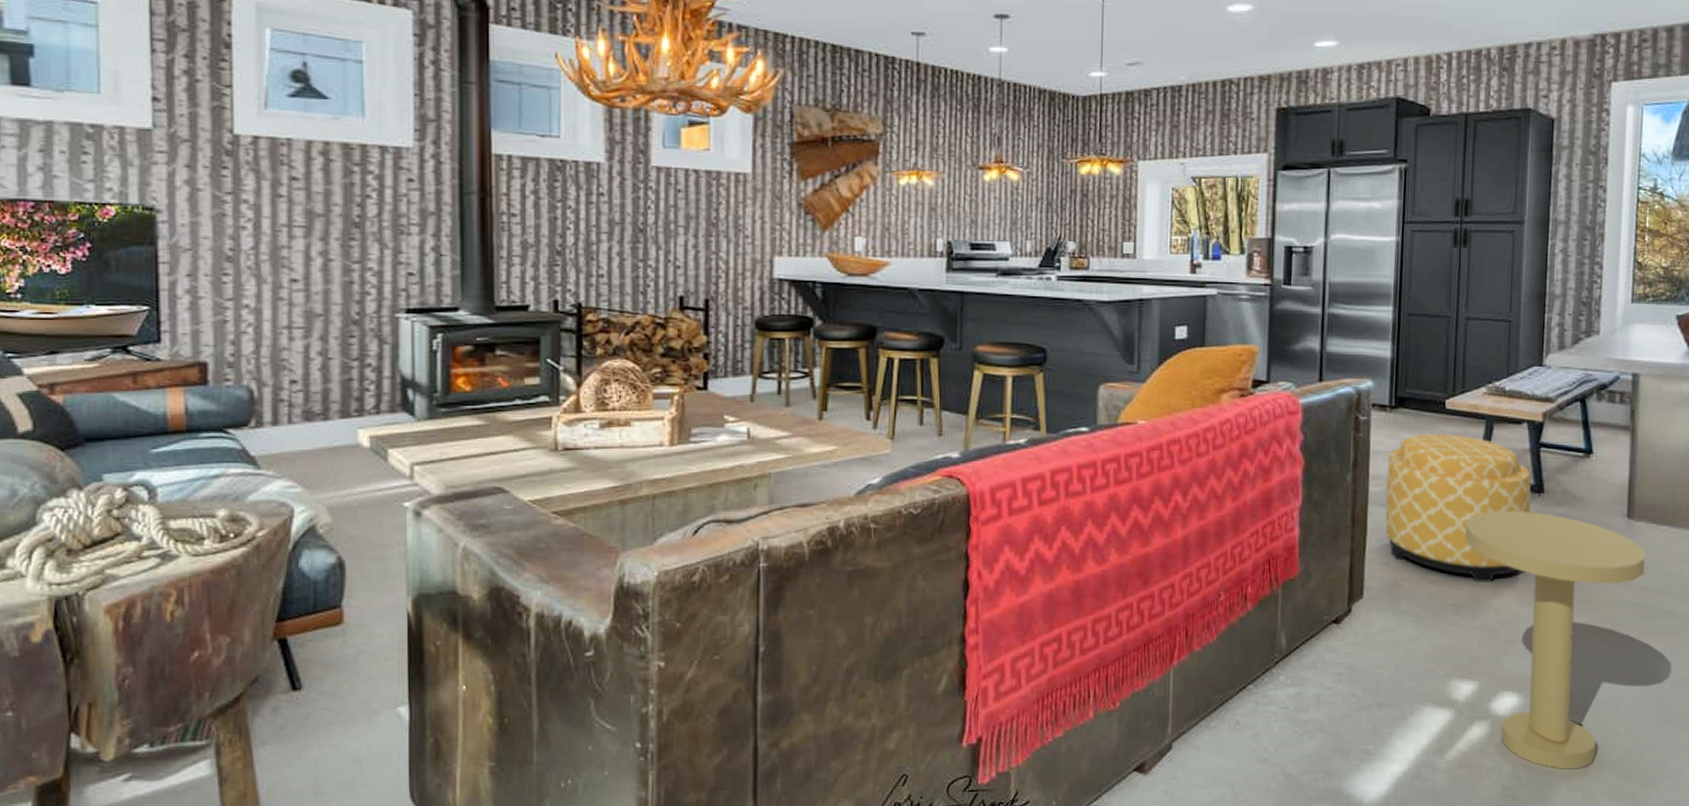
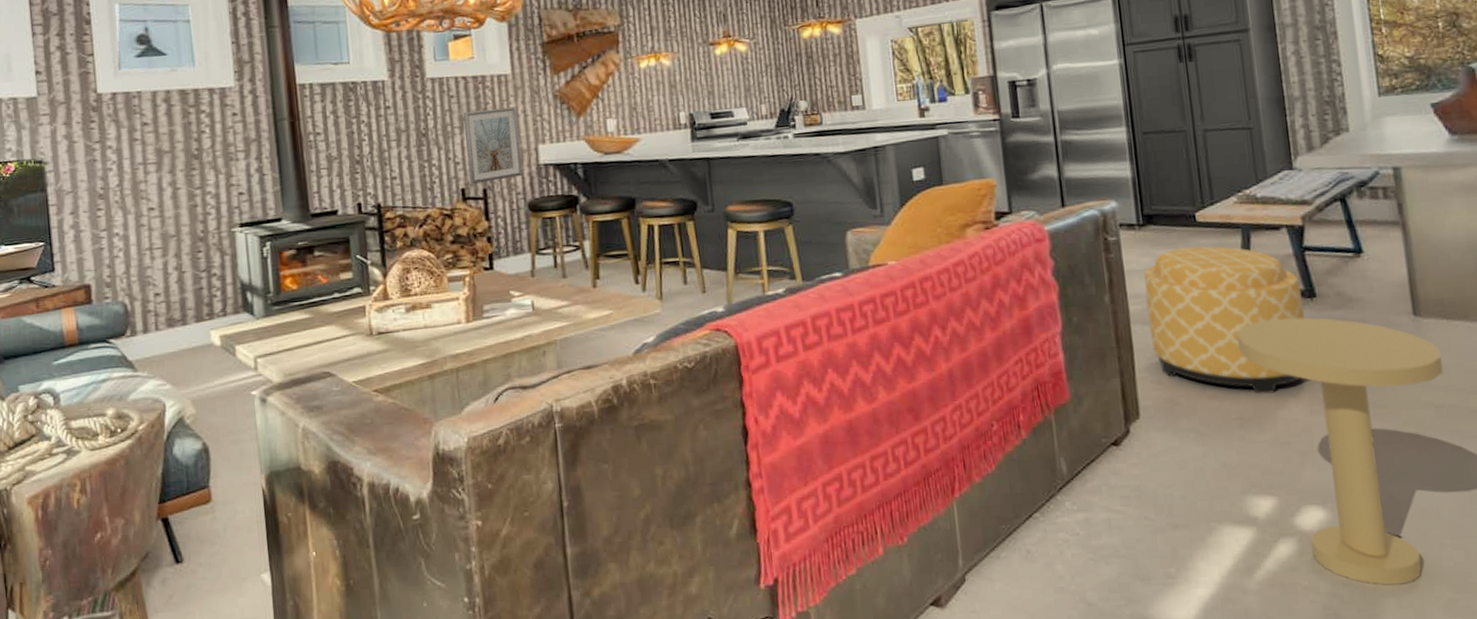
picture frame: none [689,209,754,292] -> present [464,106,523,184]

